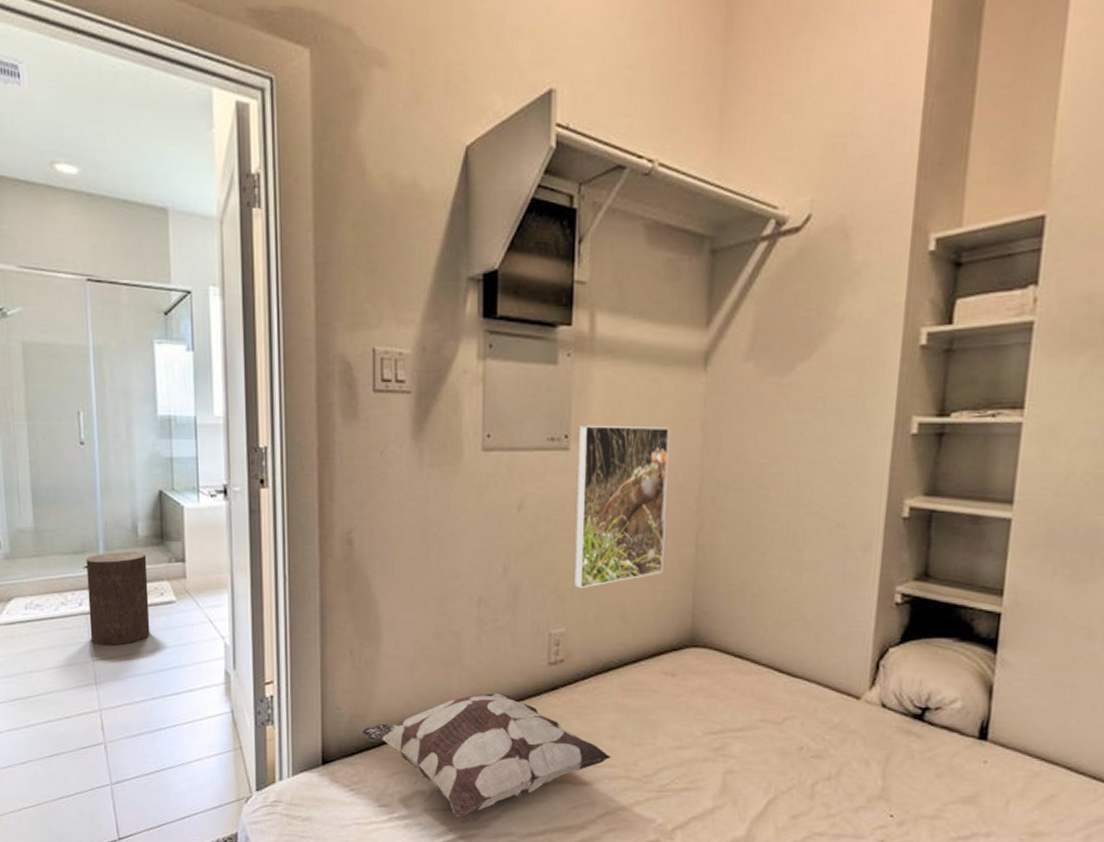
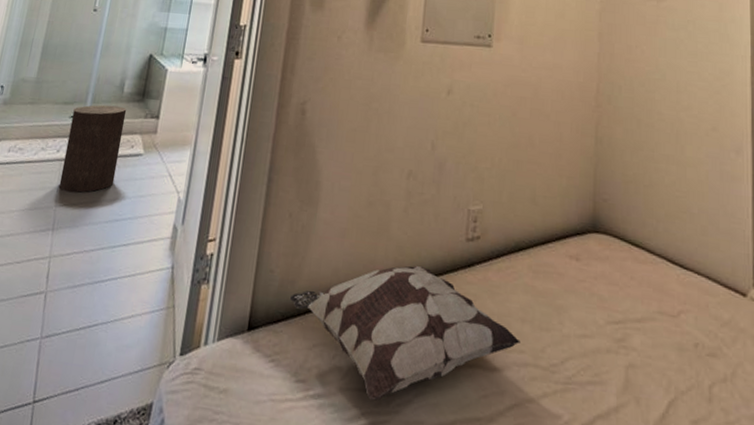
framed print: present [574,424,670,589] -> none [492,27,573,170]

